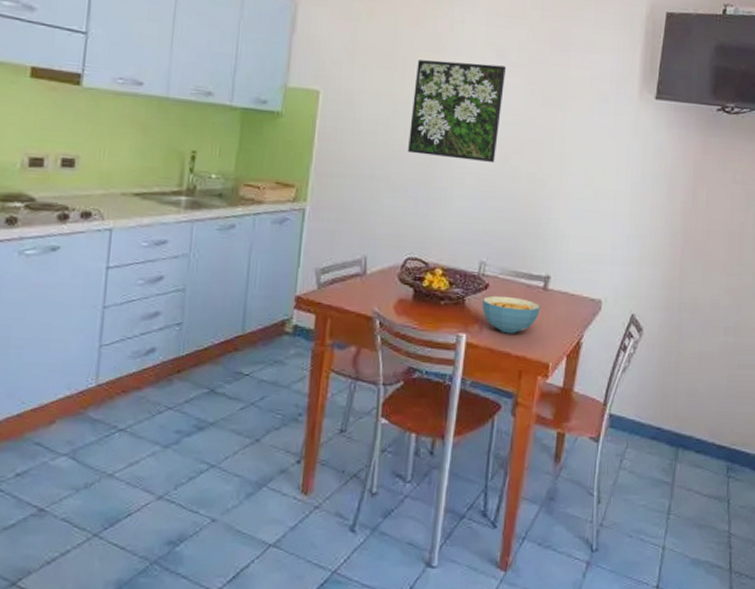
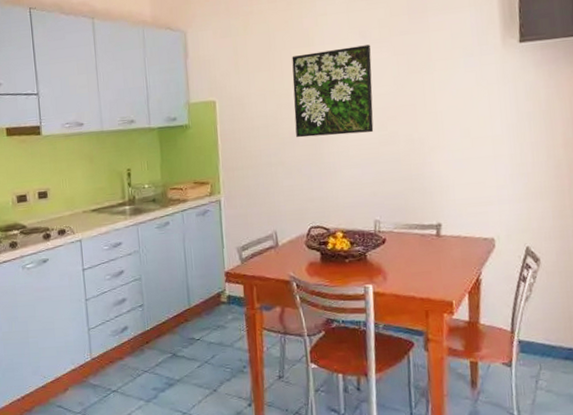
cereal bowl: present [482,295,540,334] -> none [381,247,437,280]

